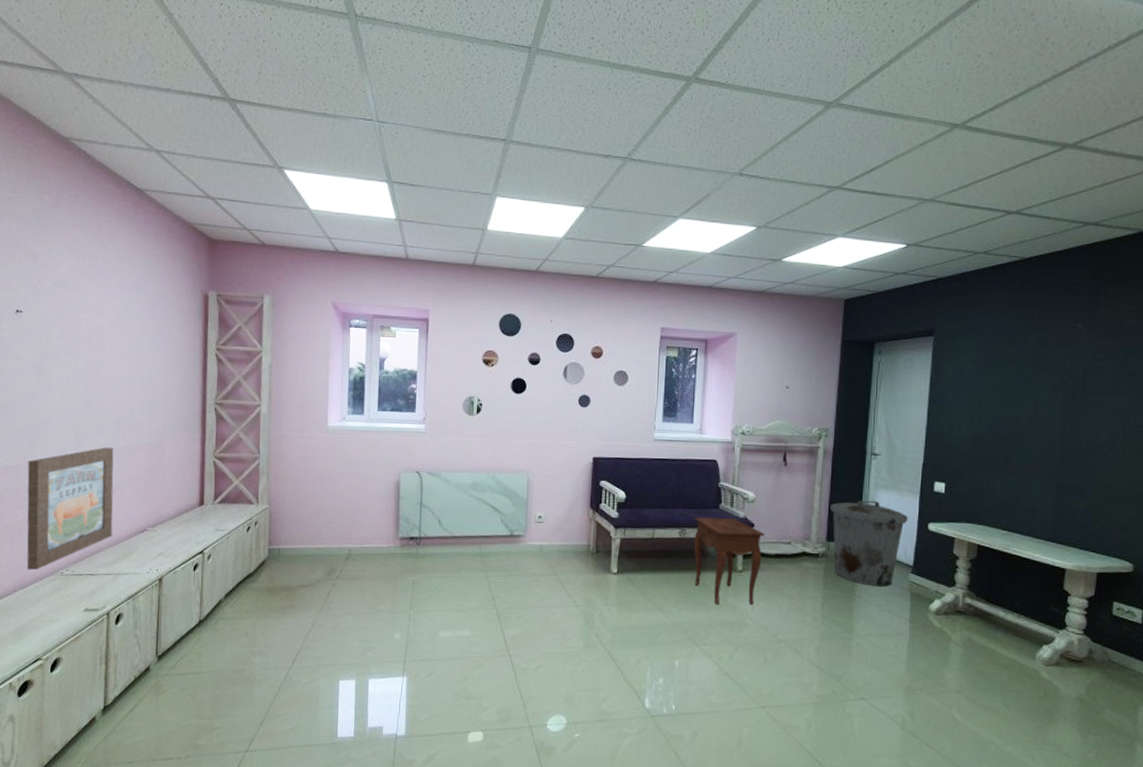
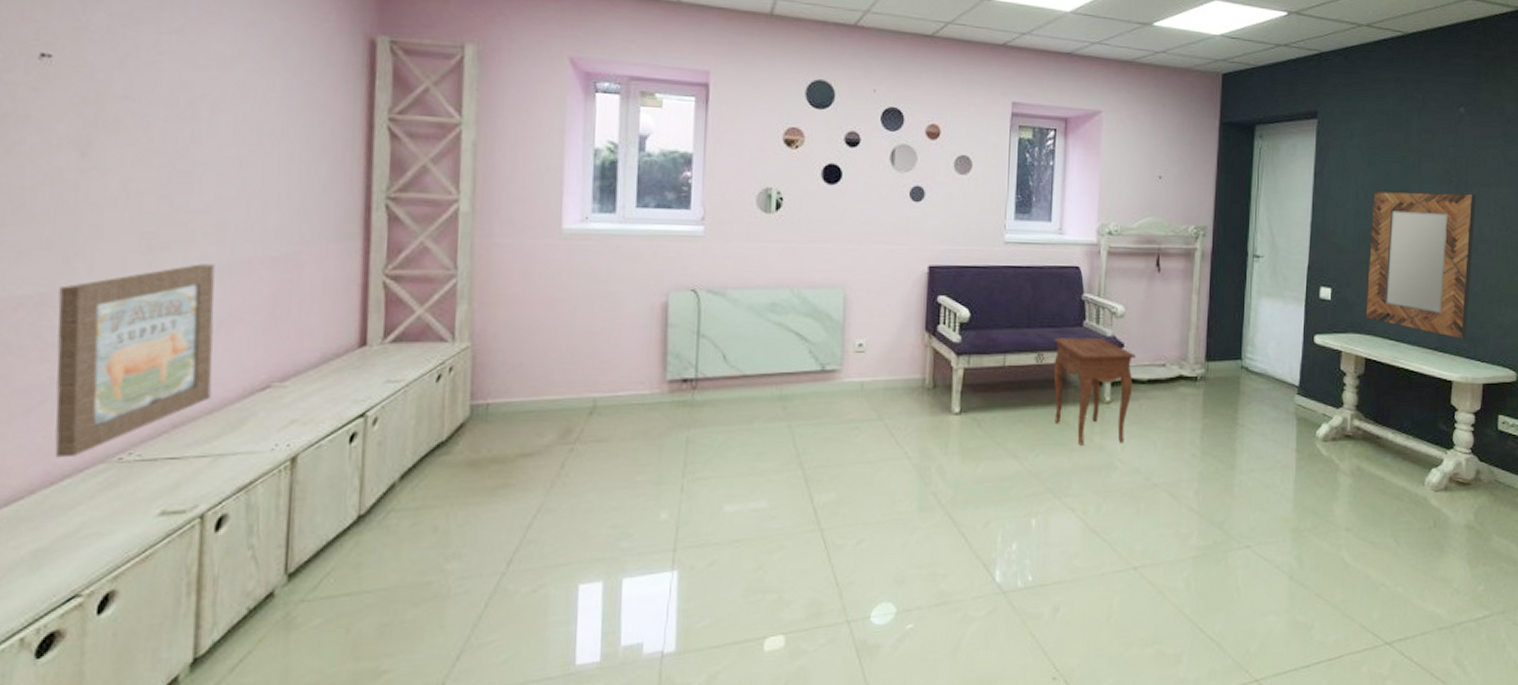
trash can: present [830,500,908,587] -> none [1209,310,1293,412]
home mirror: none [979,399,1093,532] -> present [1366,191,1476,339]

